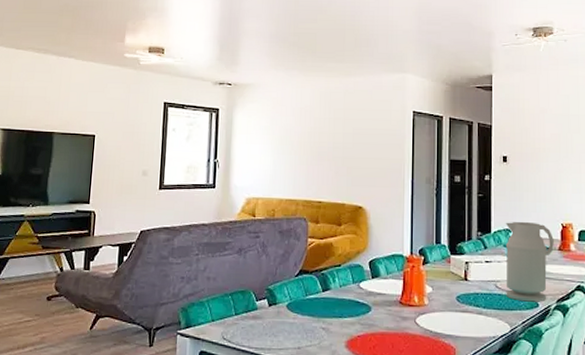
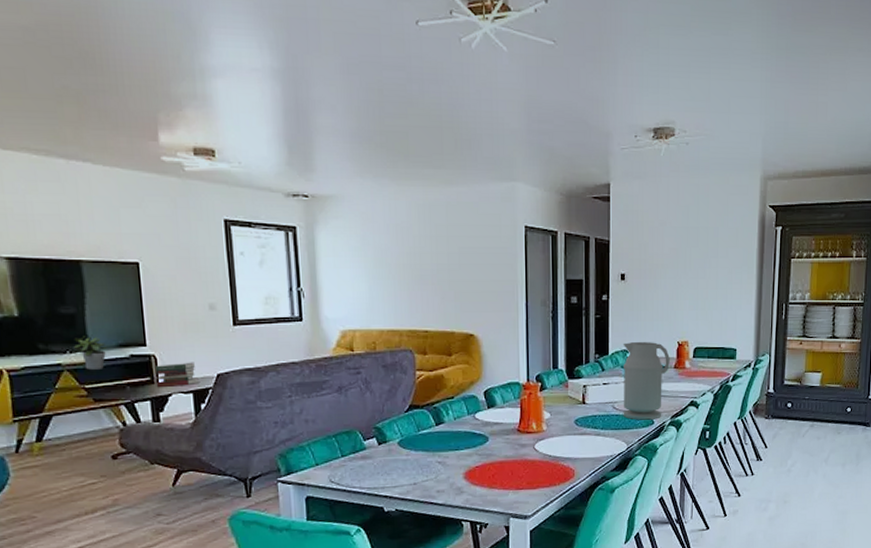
potted plant: none [35,193,60,221] -> present [73,336,107,370]
books: none [91,219,126,240] -> present [154,362,199,388]

